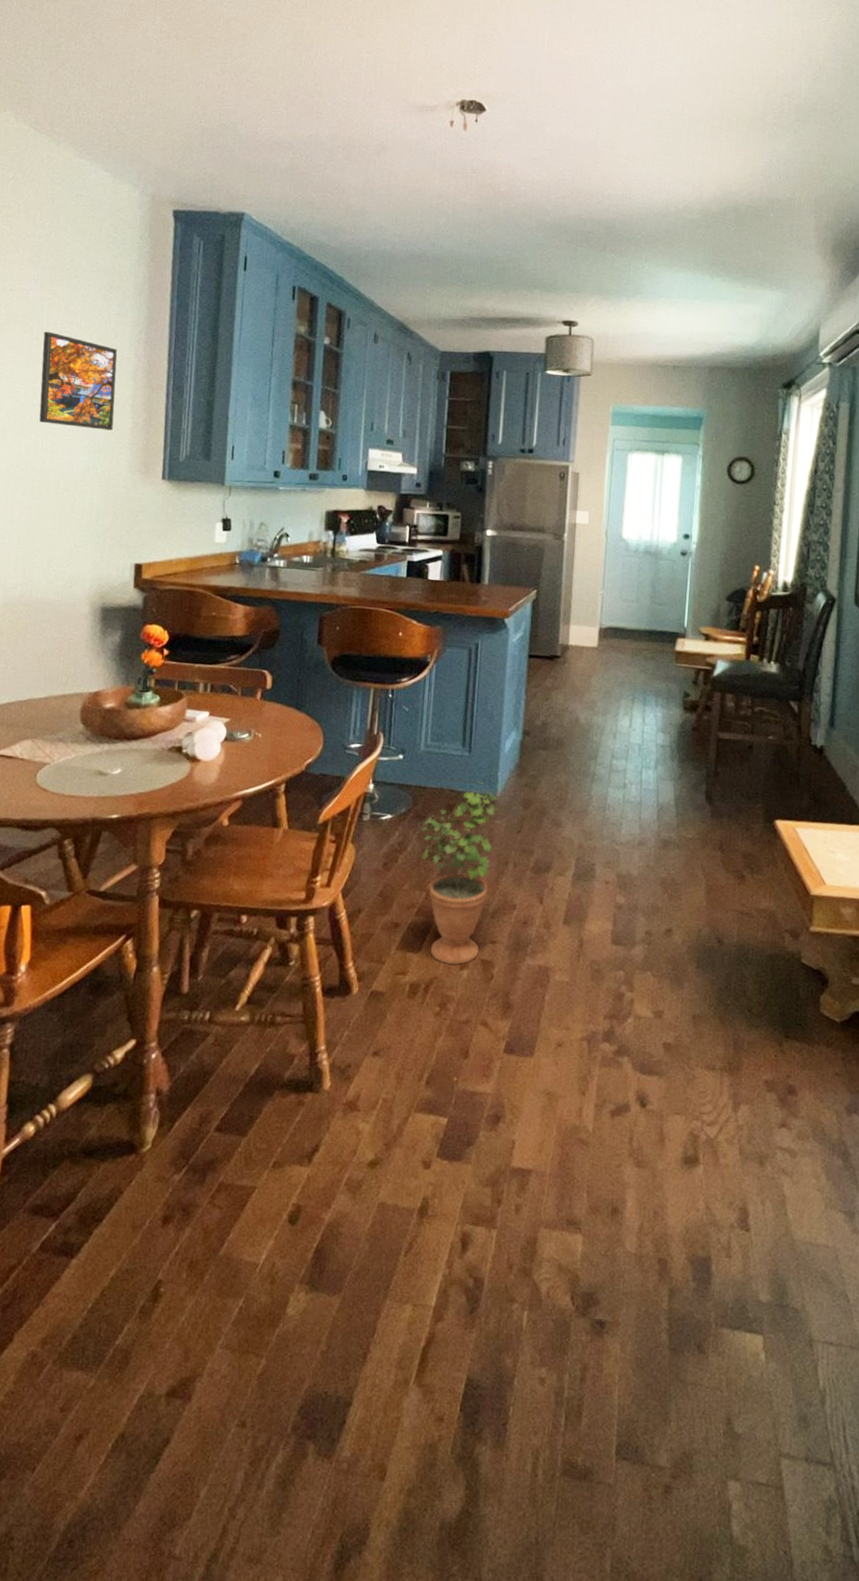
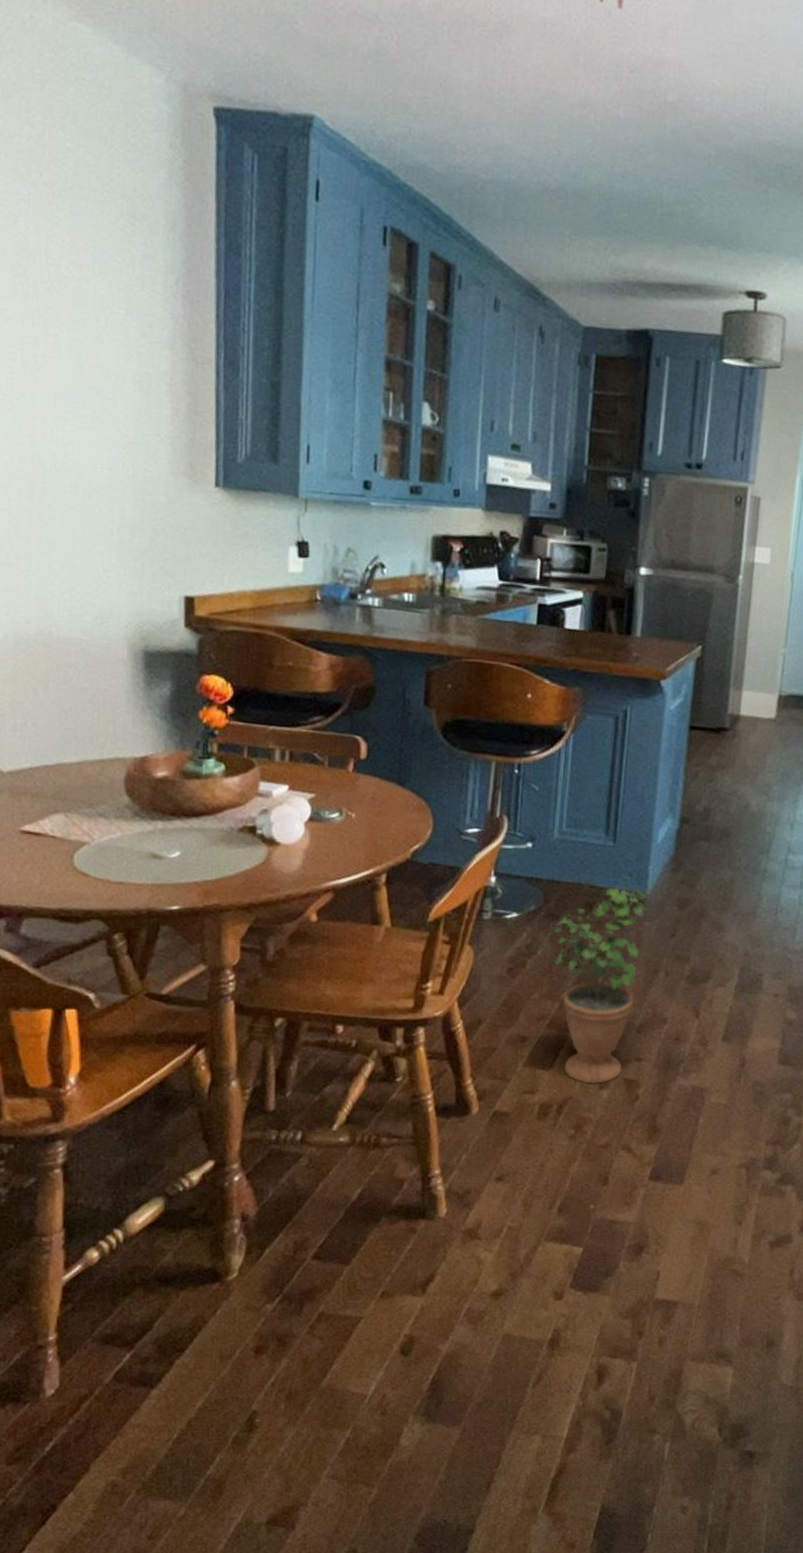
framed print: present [39,331,118,431] -> none [42,275,147,418]

